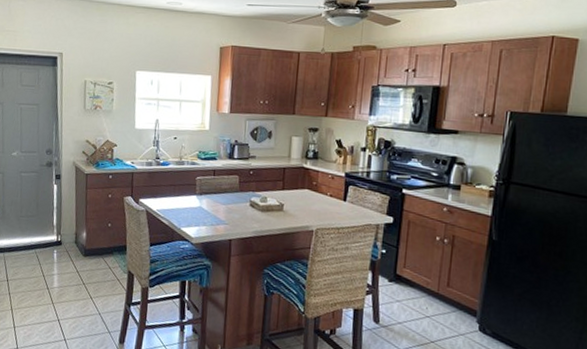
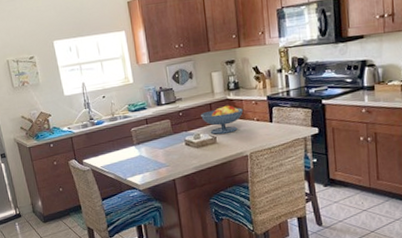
fruit bowl: none [272,173,318,203] -> present [201,105,244,134]

